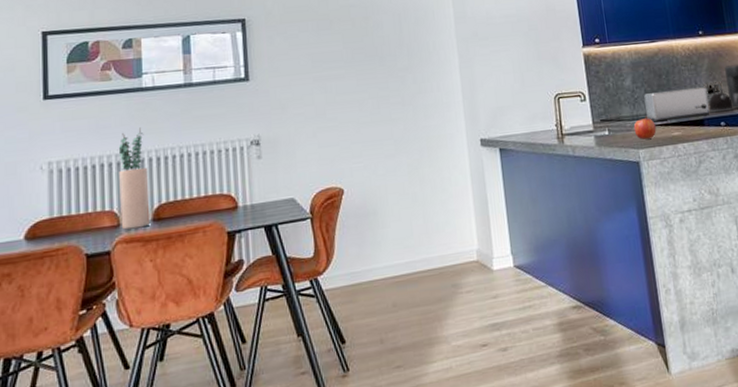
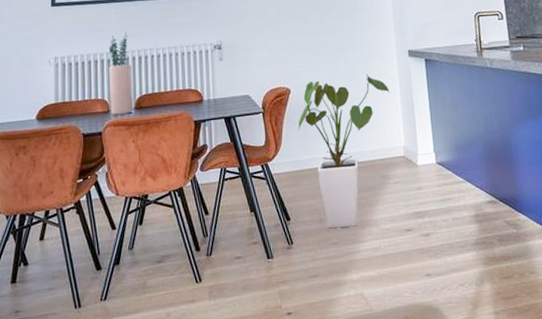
house plant: none [353,168,460,350] -> present [297,74,390,229]

